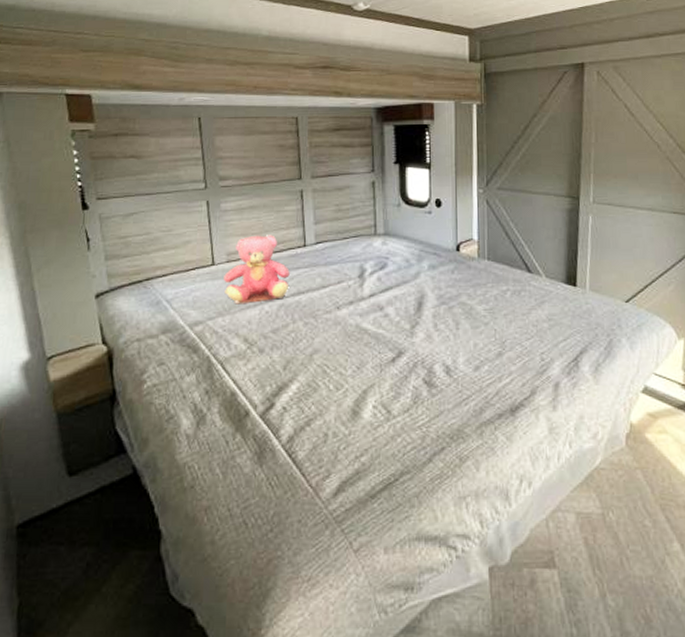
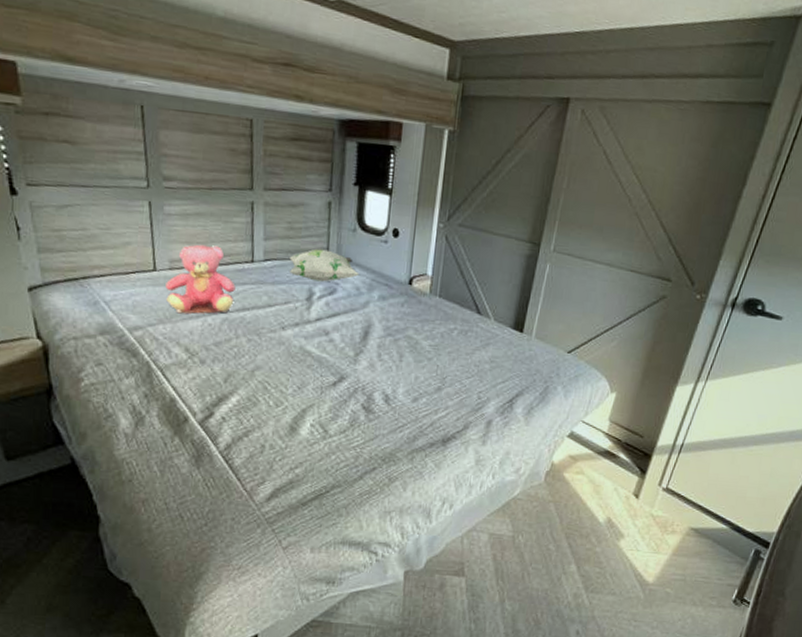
decorative pillow: none [340,226,408,258] -> present [289,249,359,282]

